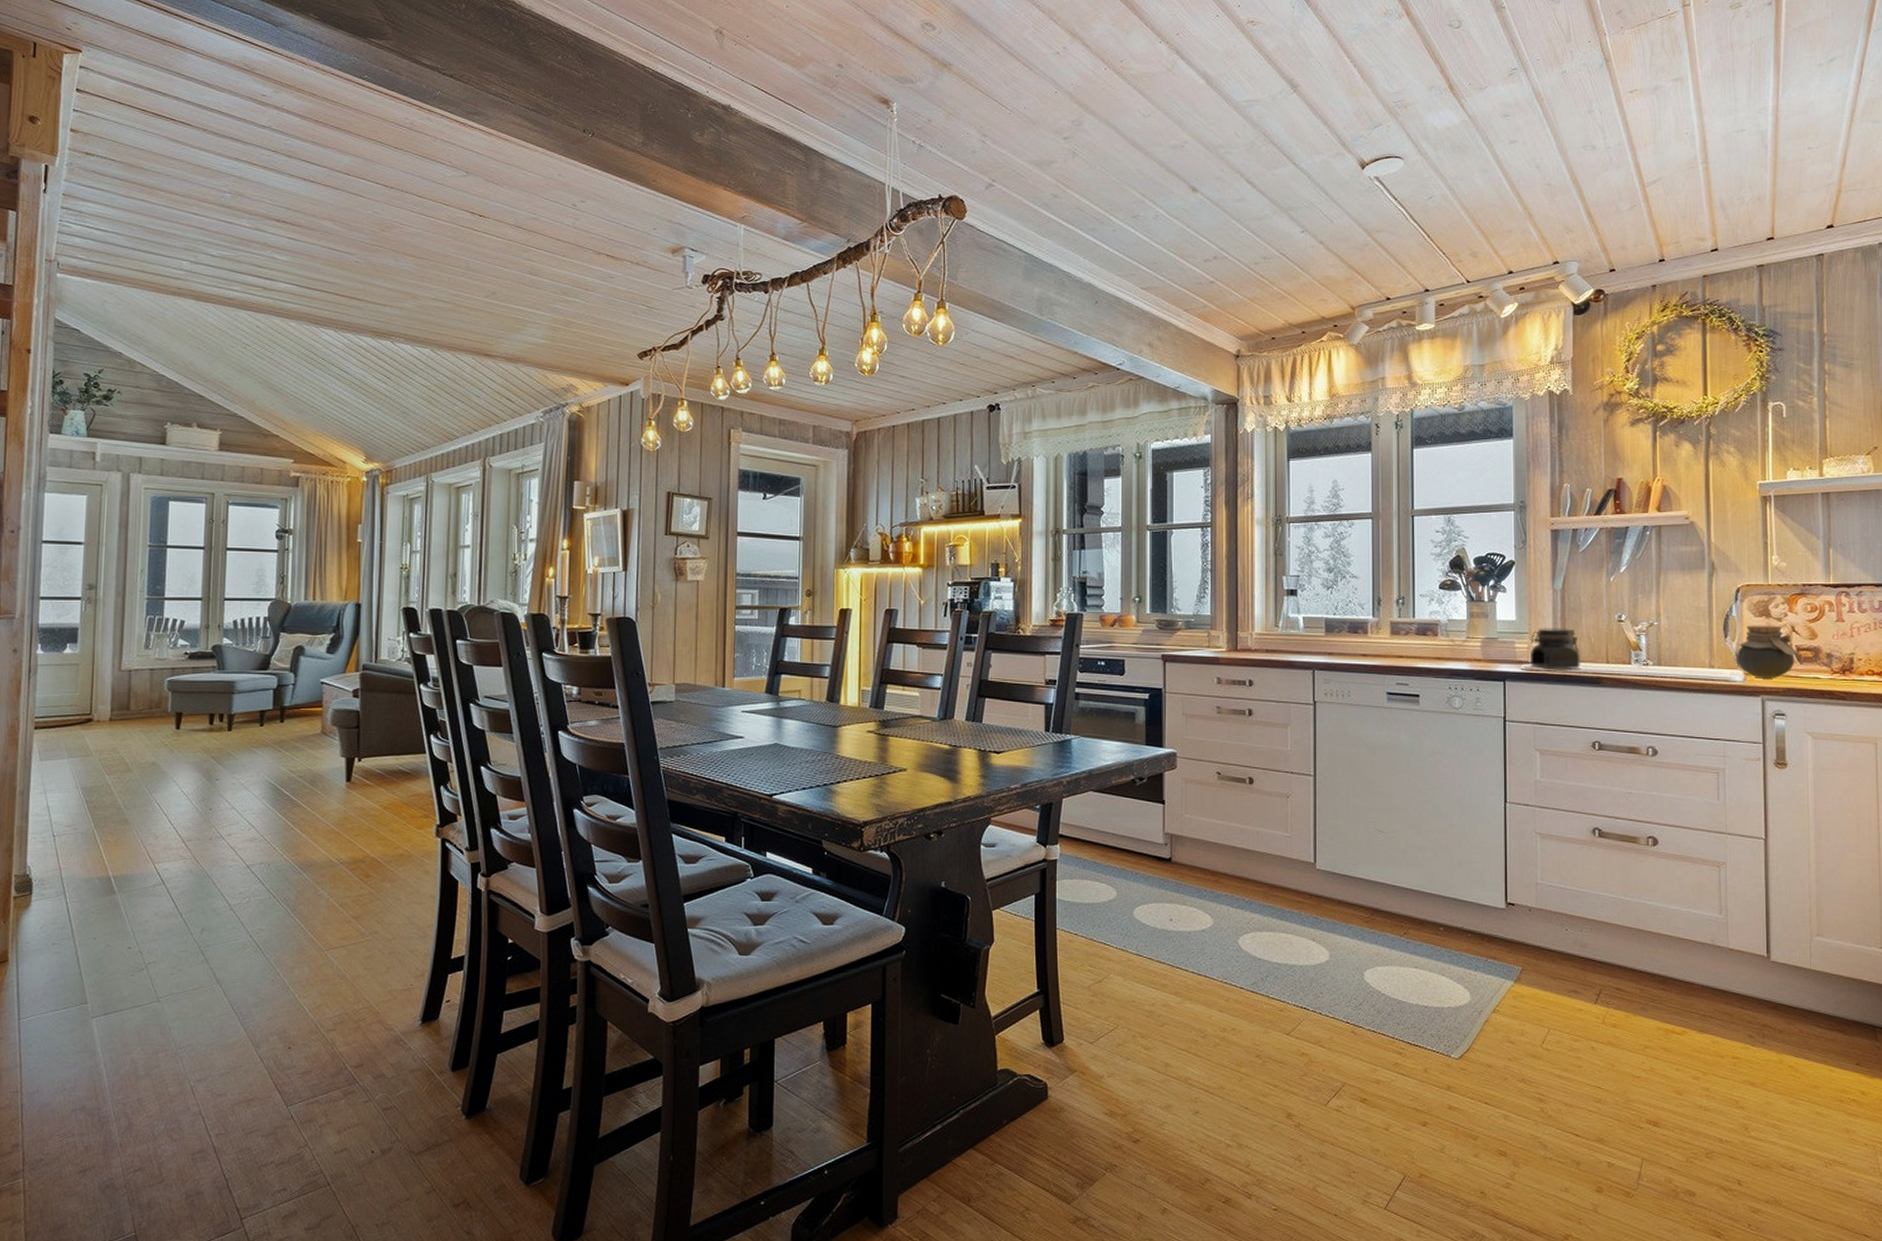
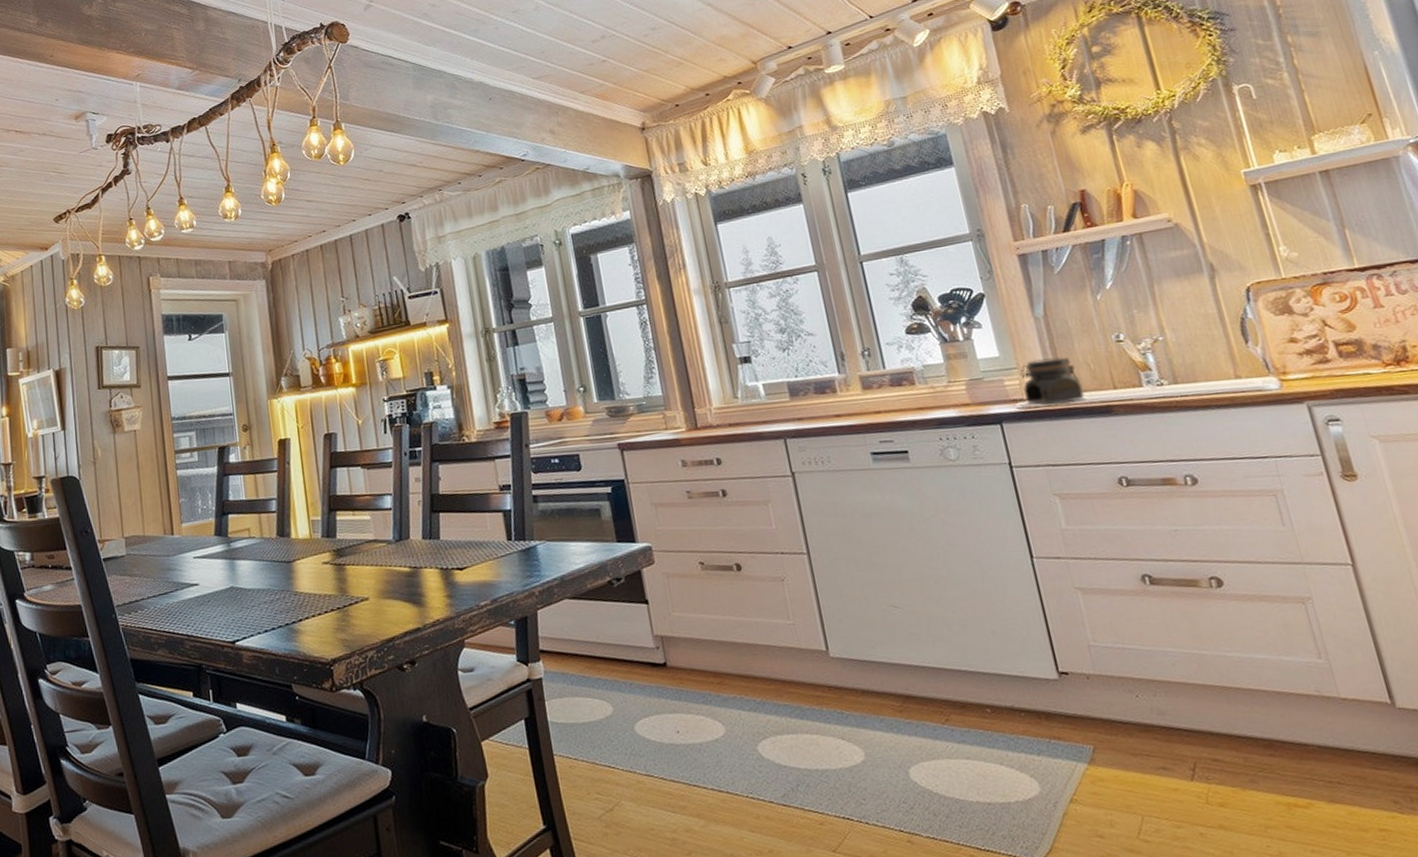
jar: present [1736,625,1803,679] -> none [1264,321,1346,383]

